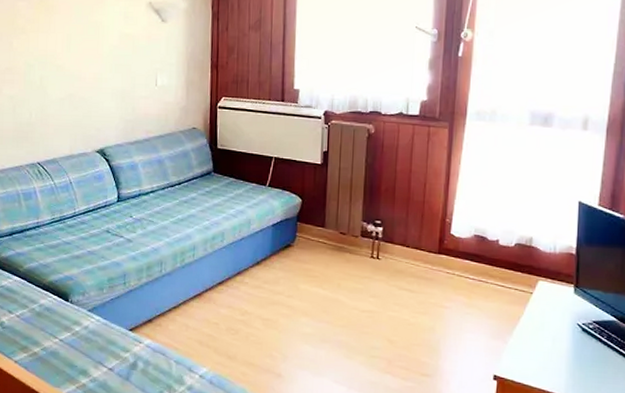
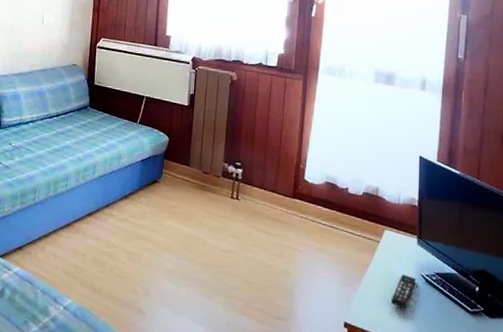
remote control: none [543,324,572,358] -> present [391,274,416,308]

